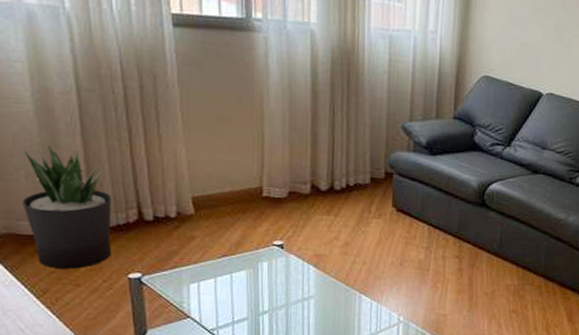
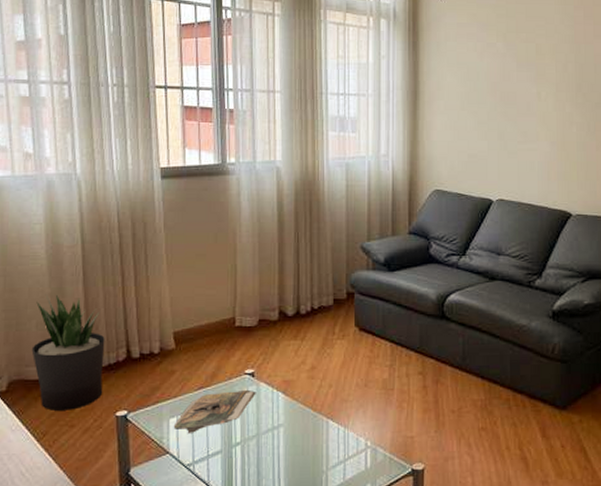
magazine: none [194,260,285,299] -> present [173,389,256,433]

